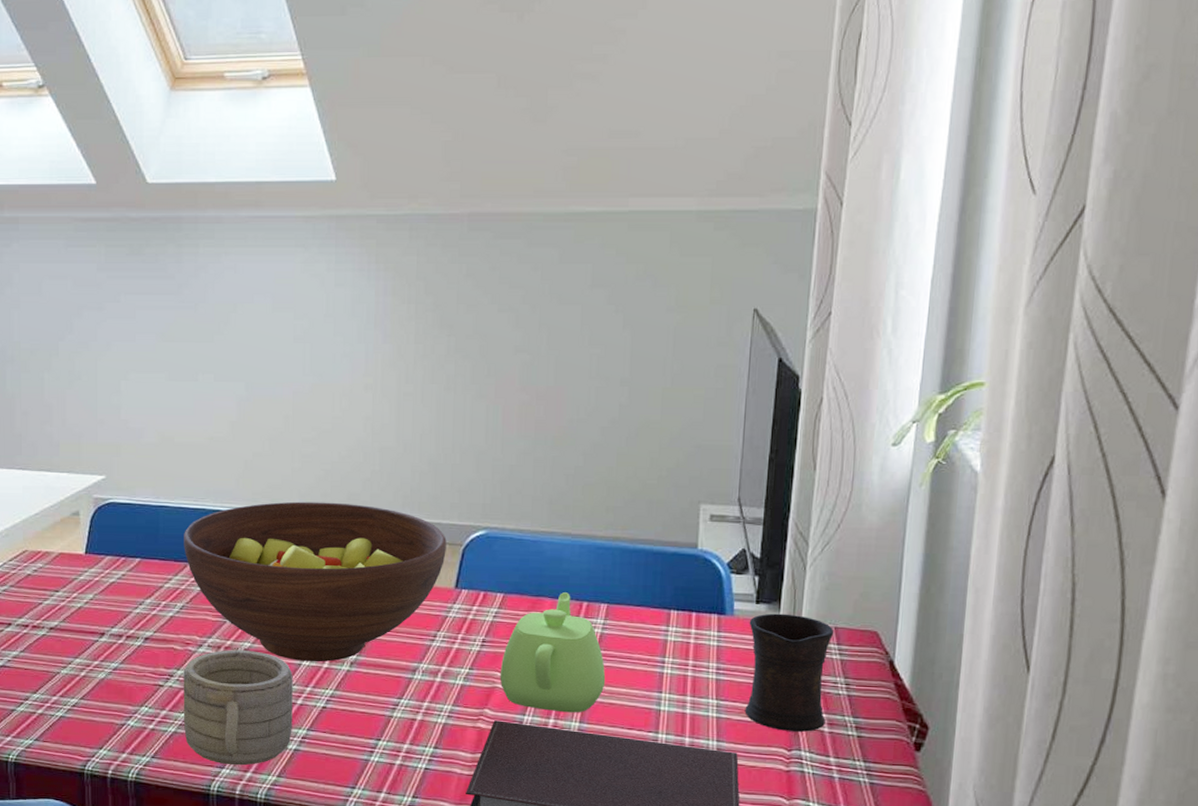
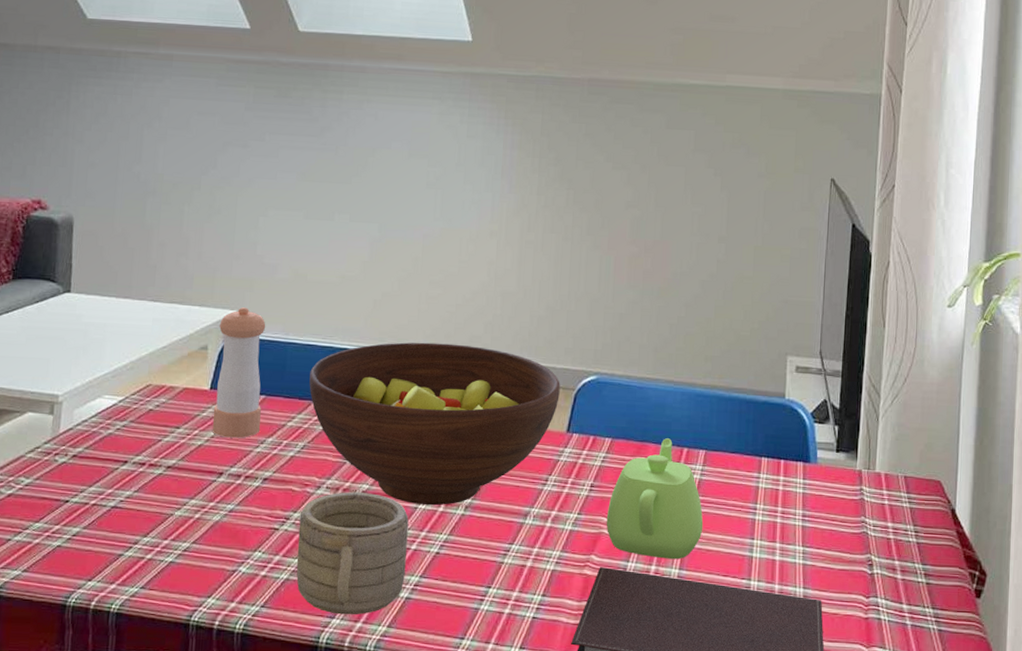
pepper shaker: none [89,472,137,600] -> present [212,307,266,438]
mug: present [745,613,834,732] -> none [828,462,904,579]

